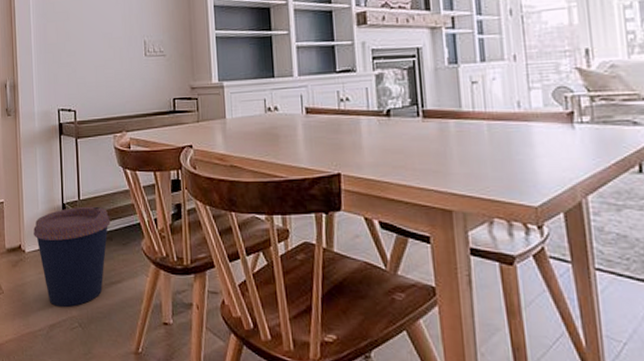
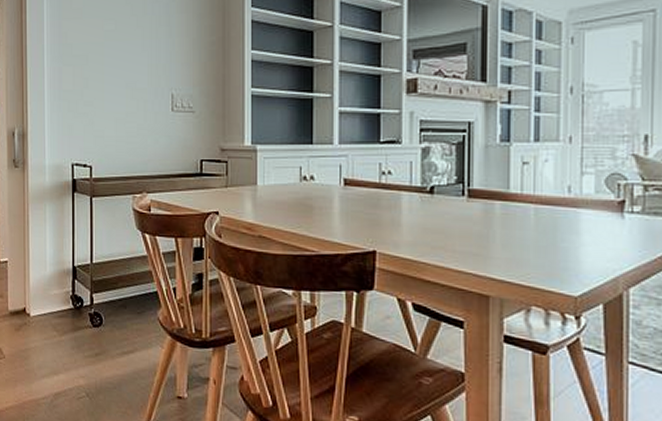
coffee cup: present [33,206,111,307] -> none [40,270,125,376]

